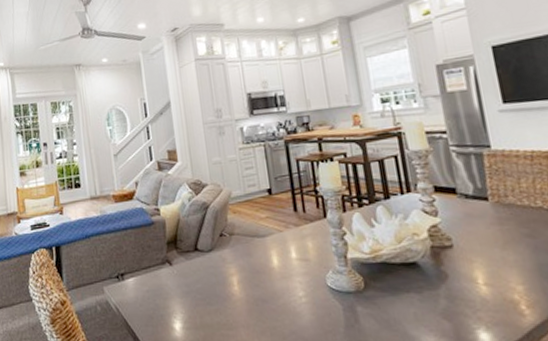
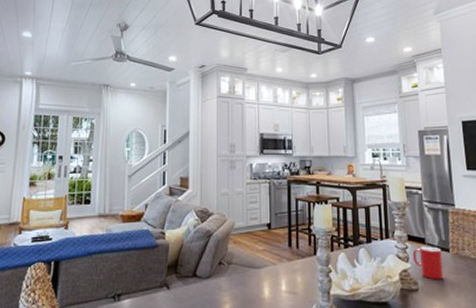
cup: none [441,196,484,234] -> present [412,246,444,280]

